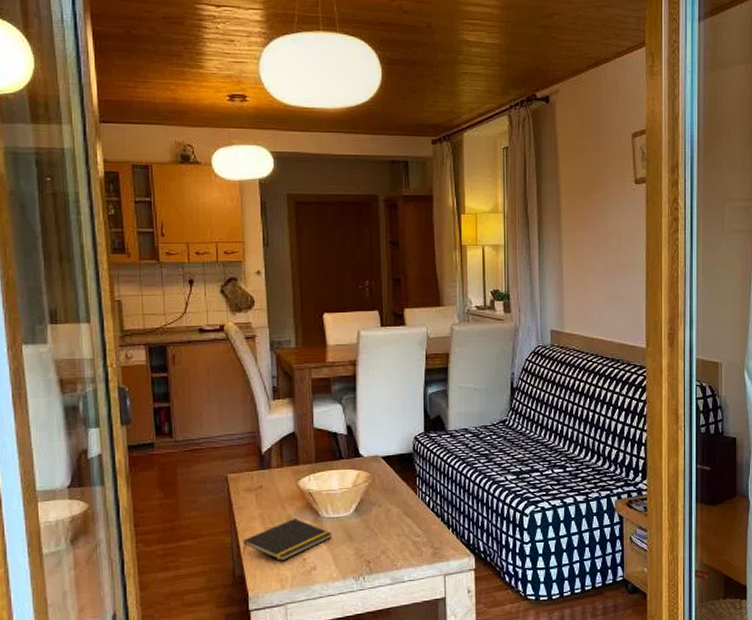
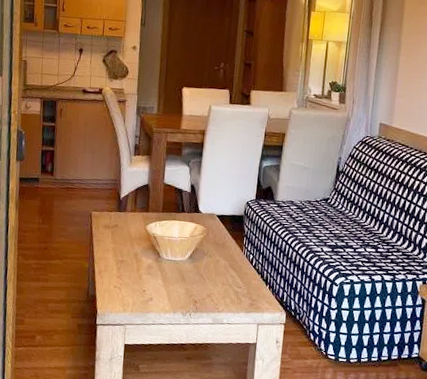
notepad: present [243,517,332,561] -> none [97,255,169,290]

